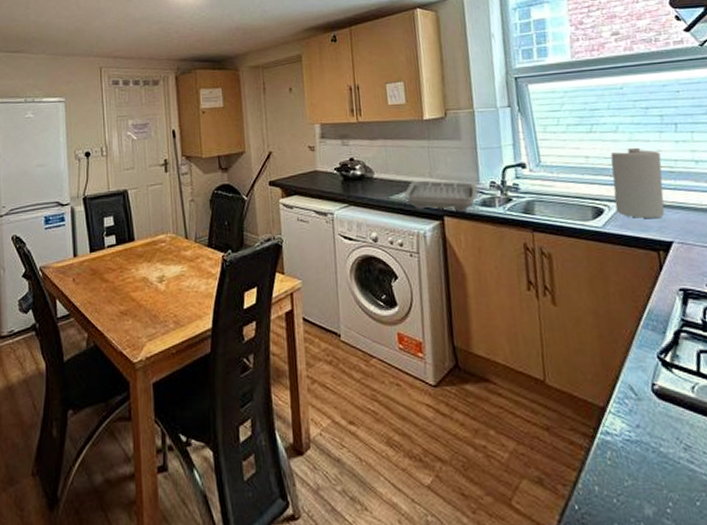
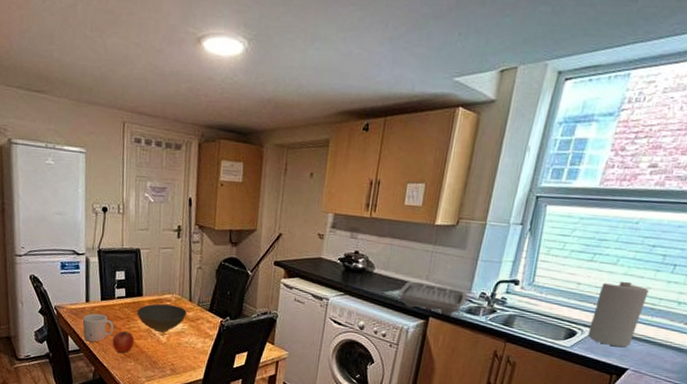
mug: none [71,268,107,303] -> present [82,313,114,343]
fruit: none [105,283,130,311] -> present [112,330,135,353]
bowl: none [130,246,184,279] -> present [137,303,187,332]

